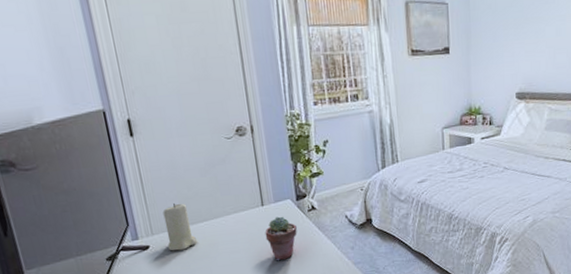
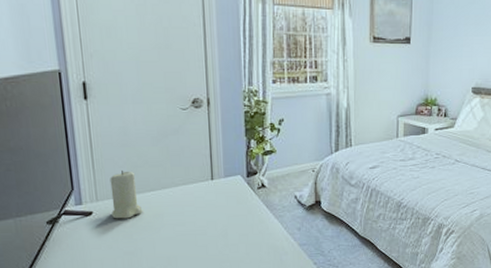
potted succulent: present [265,216,297,261] -> none [212,192,245,237]

